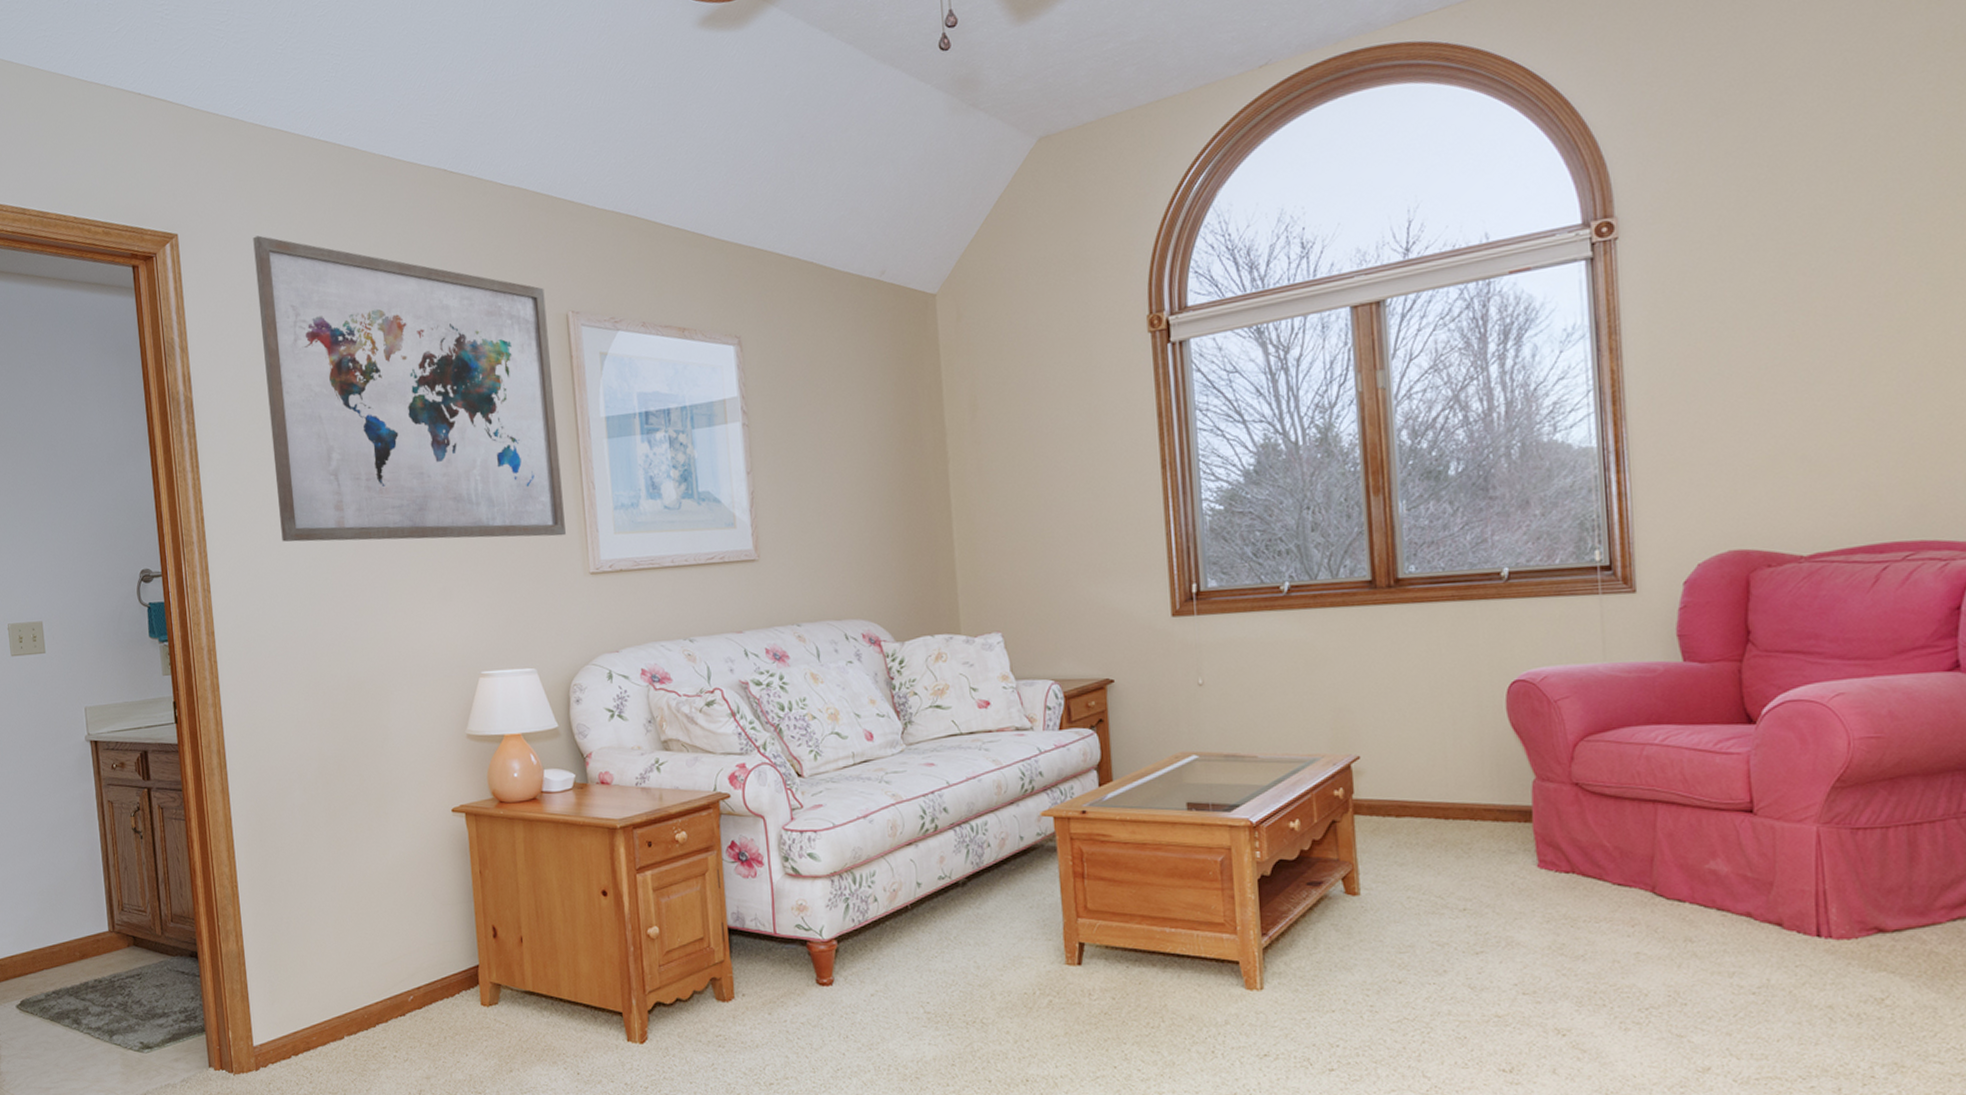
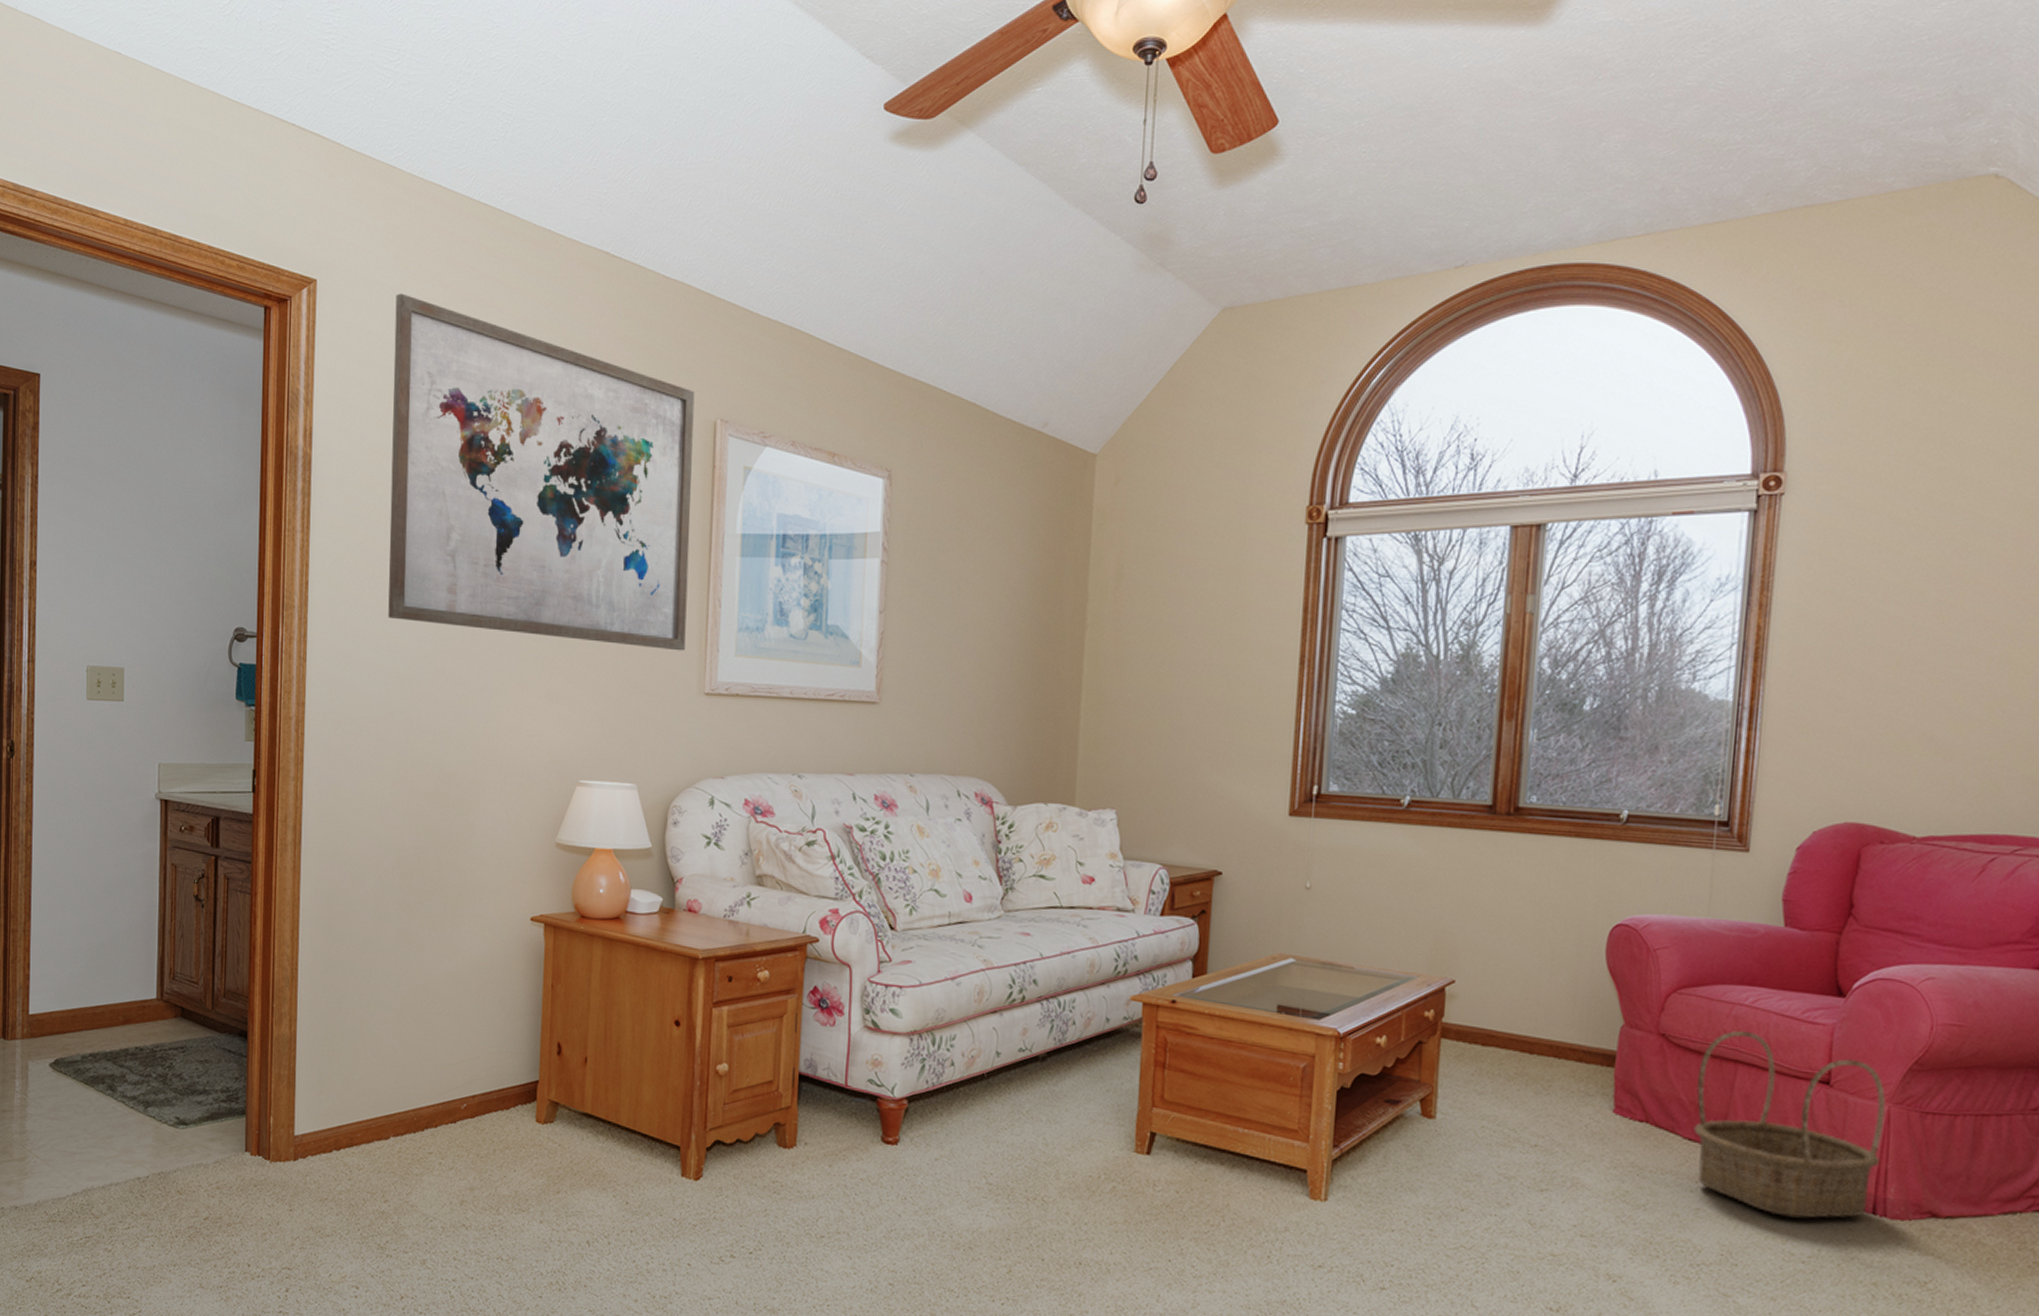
basket: none [1617,769,1816,950] -> present [1693,1030,1886,1219]

